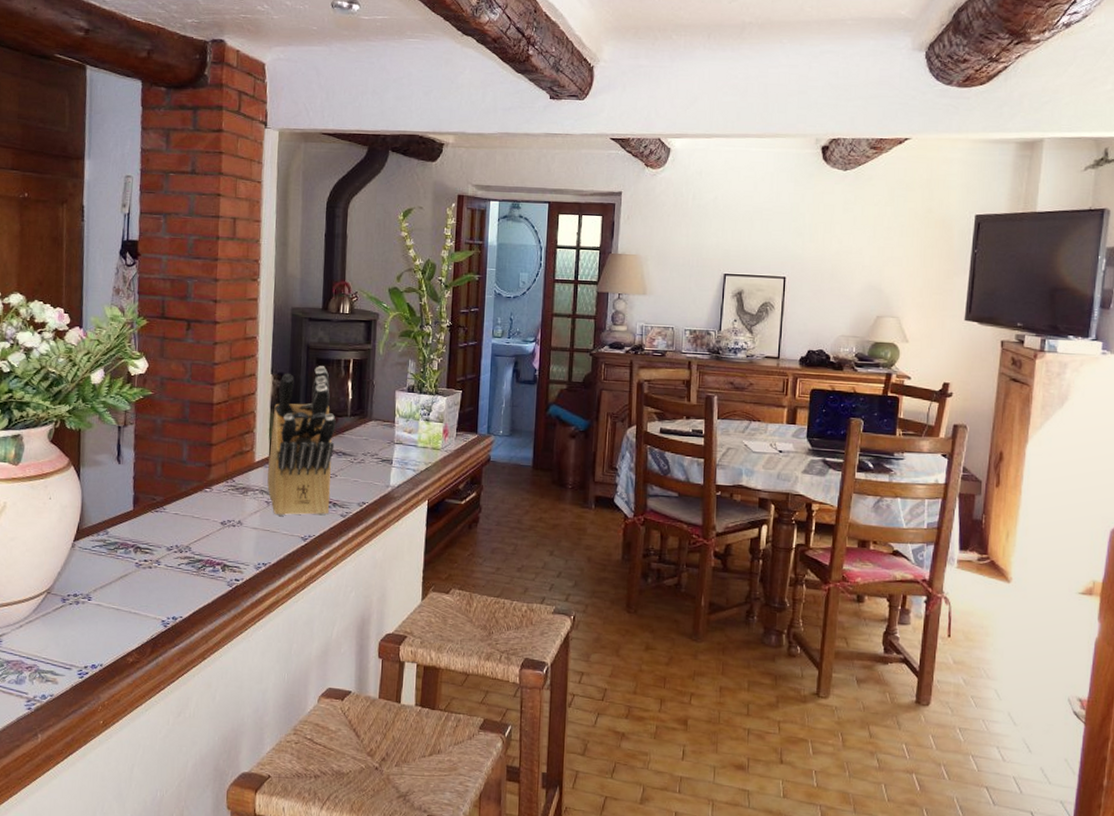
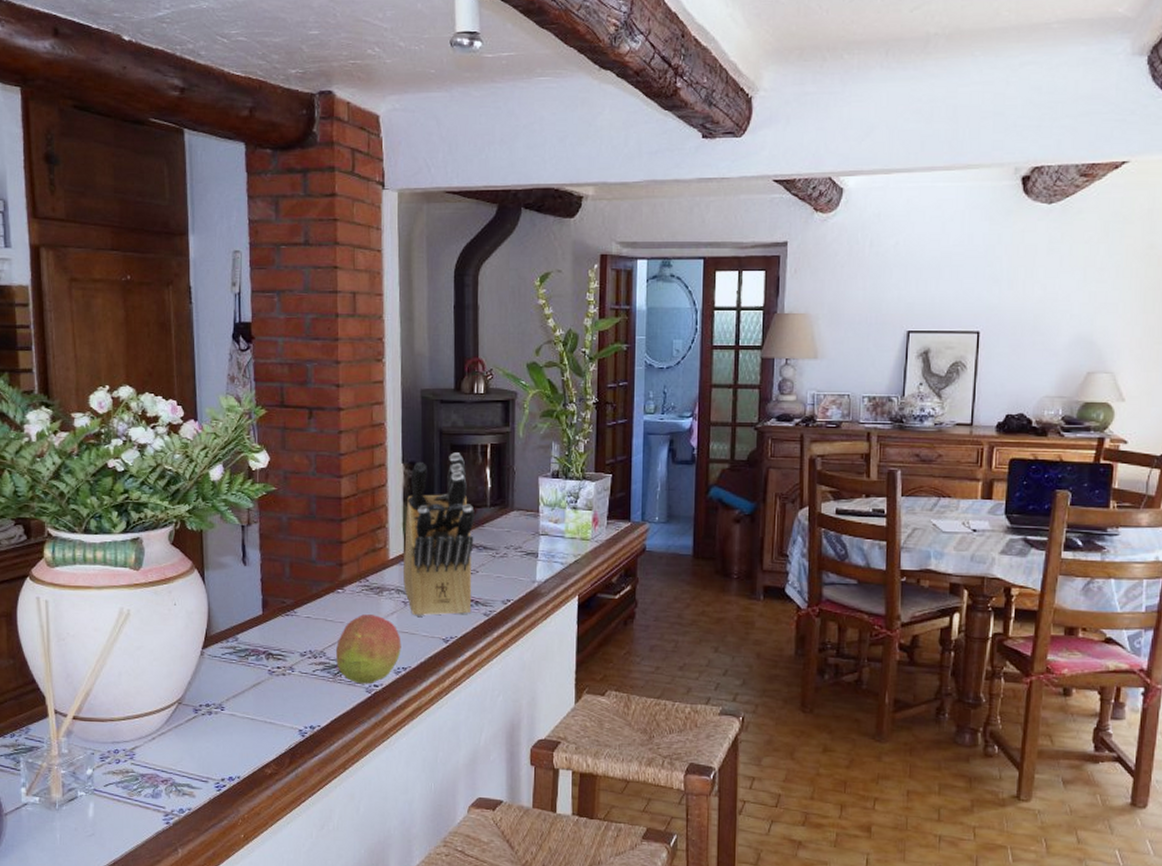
fruit: none [200,512,263,579] -> present [335,614,401,684]

